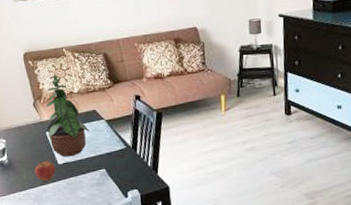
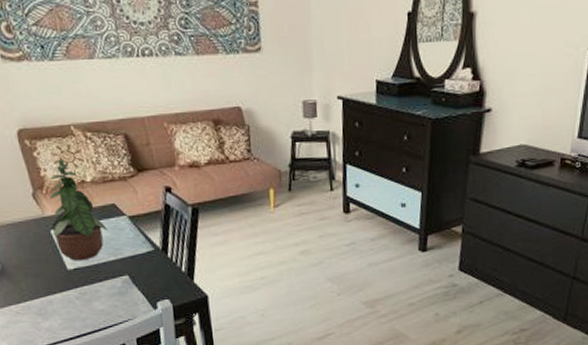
apple: present [34,161,56,181] -> none [36,265,65,290]

